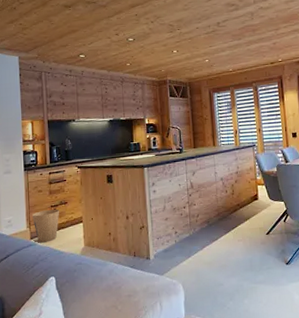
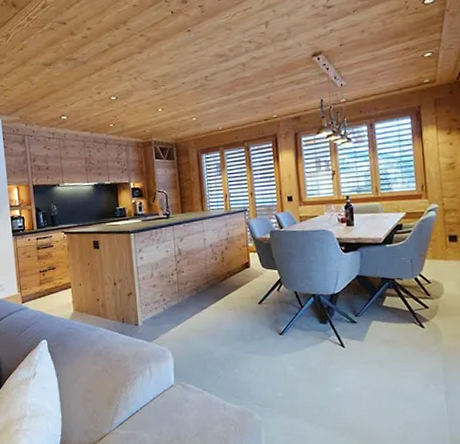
trash can: present [32,209,60,243] -> none [22,274,49,307]

